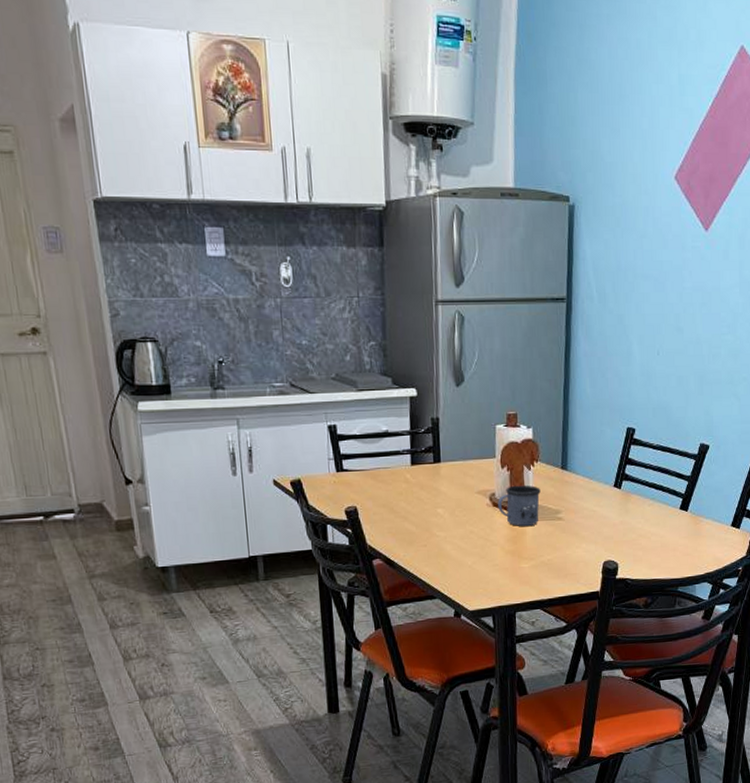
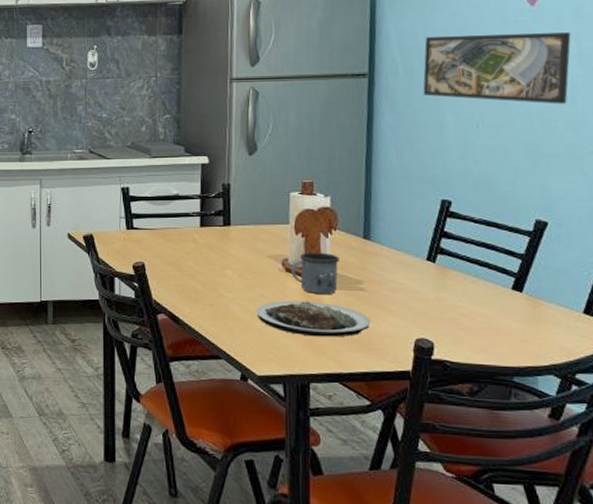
plate: none [467,534,567,568] -> present [257,300,371,337]
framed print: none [614,260,735,332] -> present [423,32,571,104]

